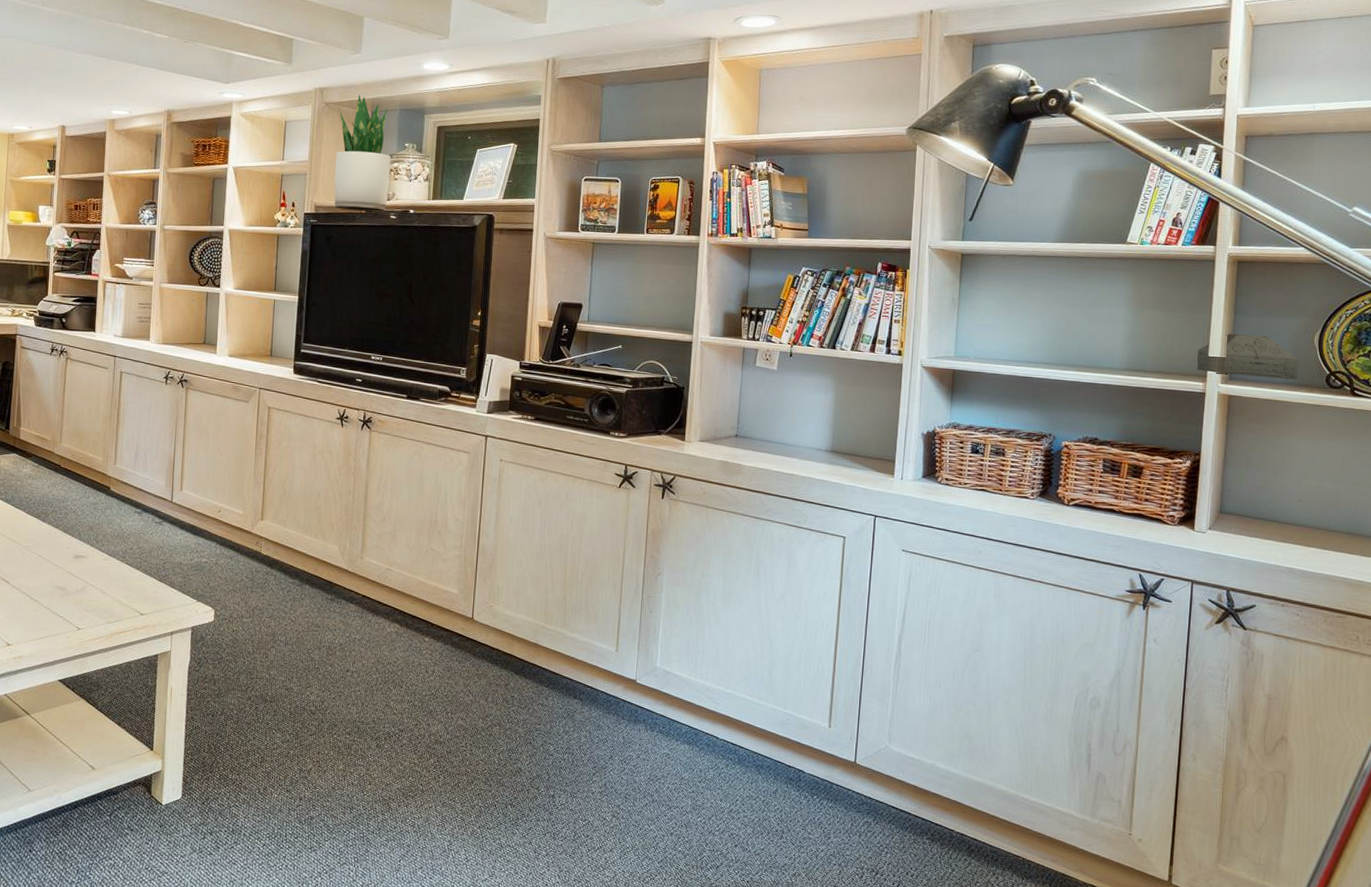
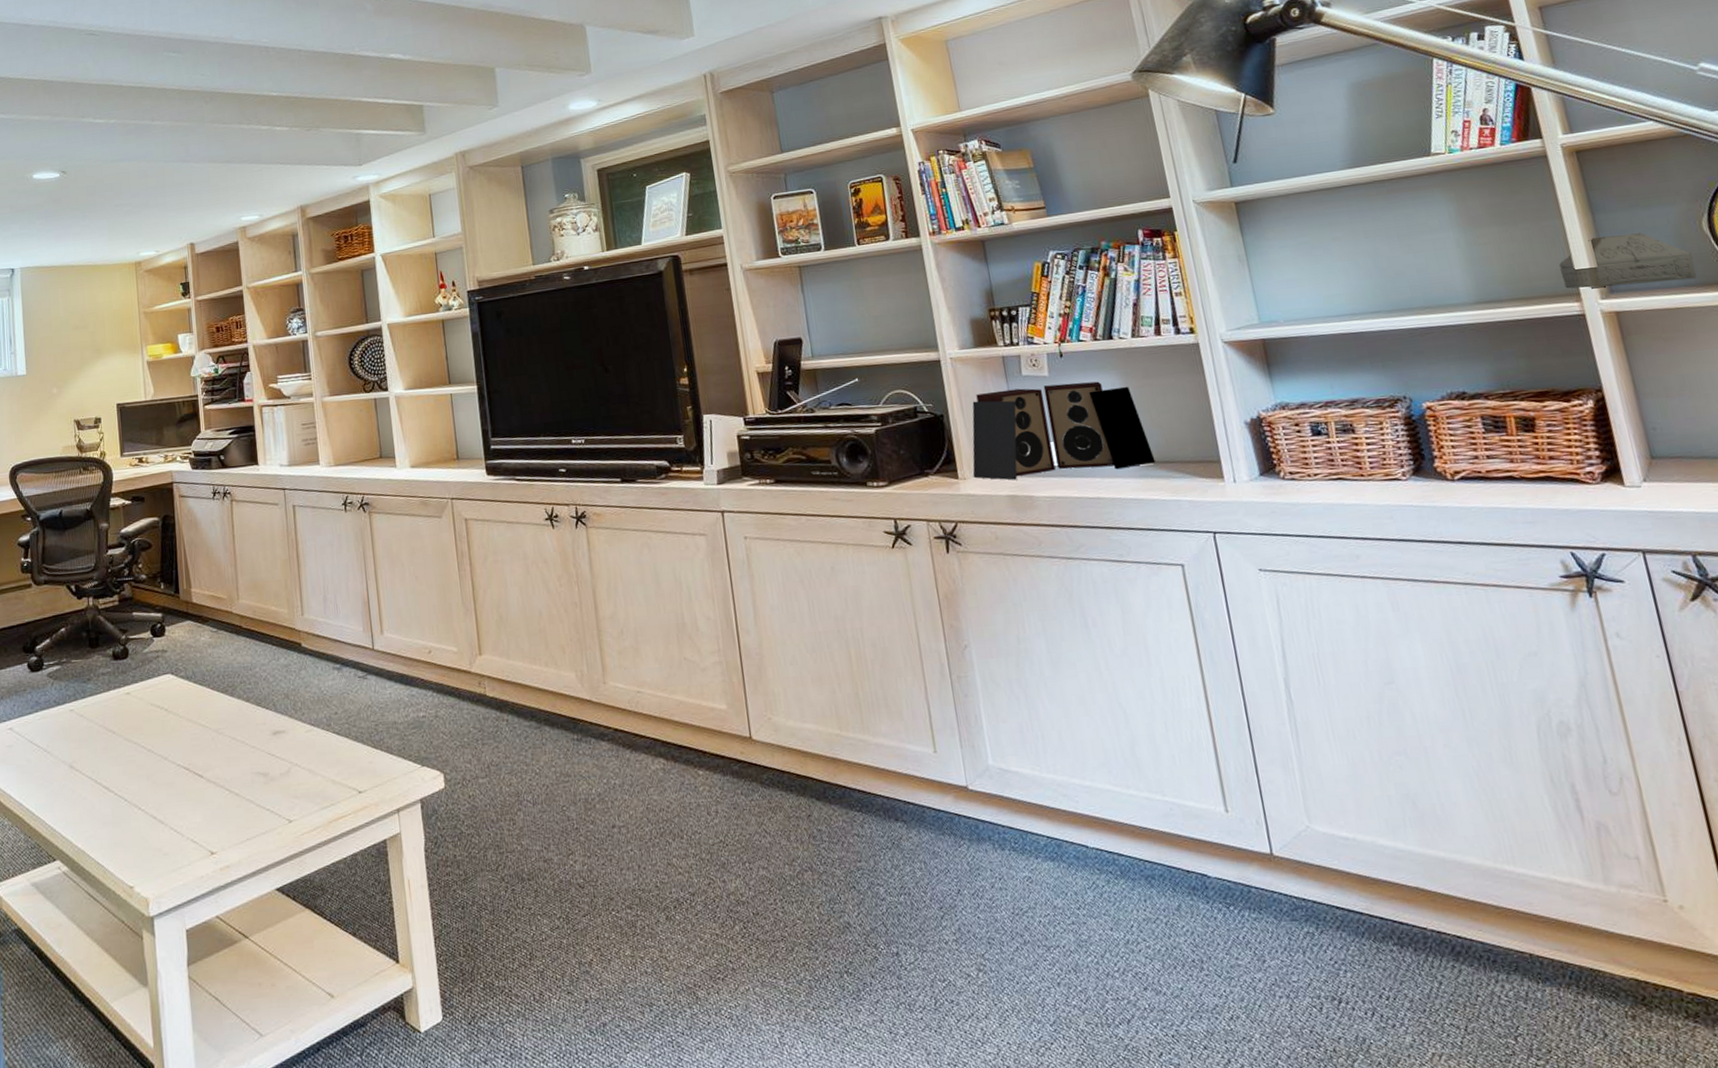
planter: present [334,95,391,212] -> none [484,151,557,280]
speaker: none [697,375,845,455] -> present [972,381,1156,480]

